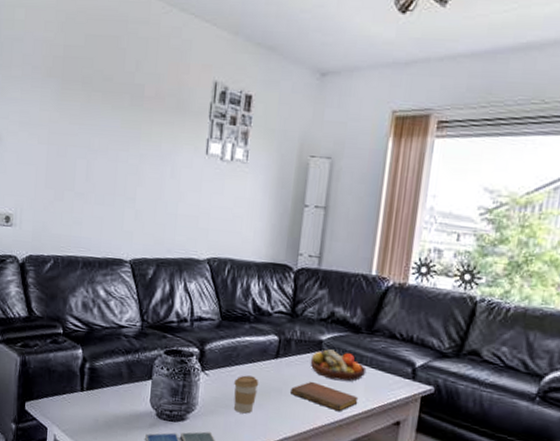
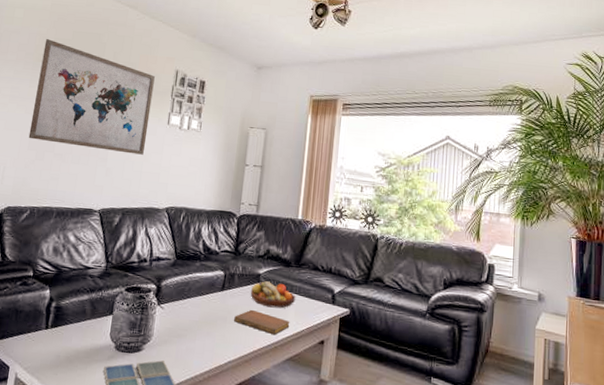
wall art: none [44,47,188,194] -> present [28,39,155,155]
coffee cup: present [233,375,259,414] -> none [185,307,208,342]

